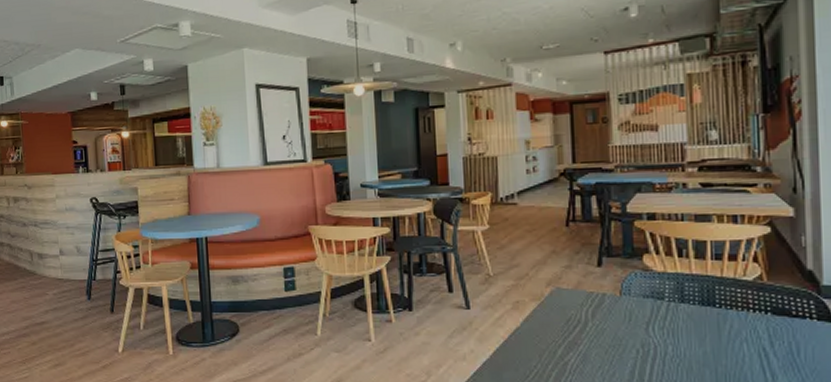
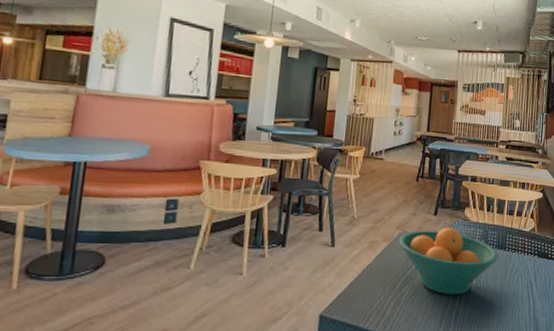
fruit bowl: none [552,280,704,365] -> present [399,227,498,295]

